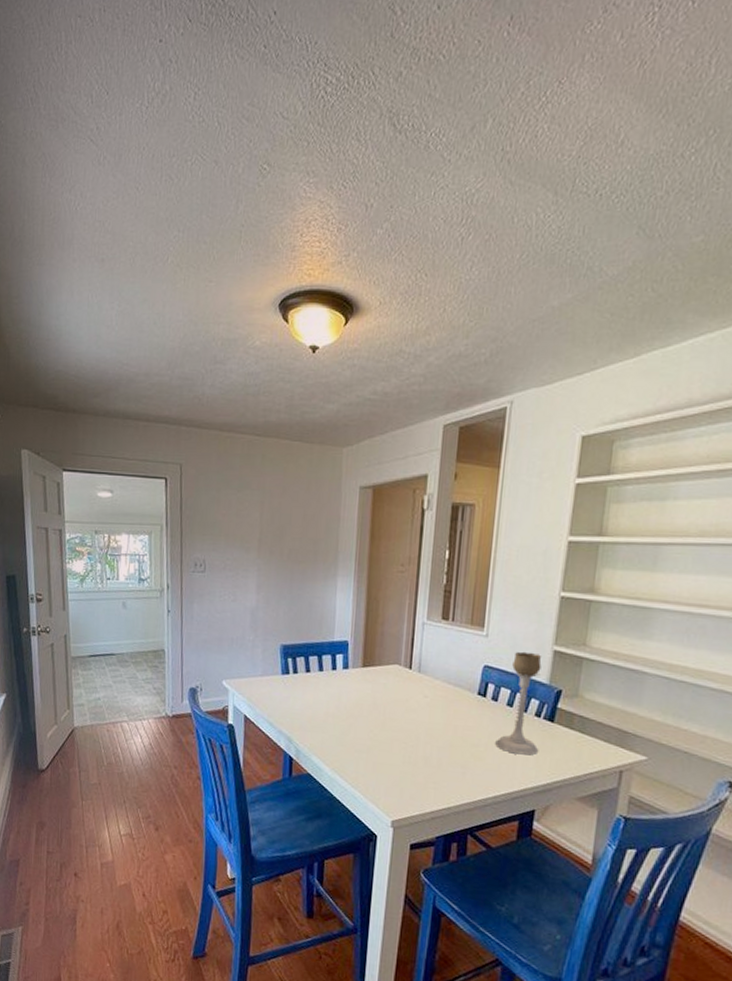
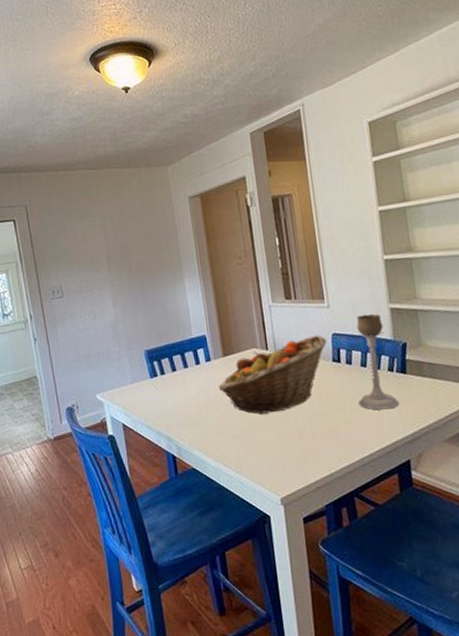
fruit basket: none [350,663,477,735] -> present [218,335,328,414]

